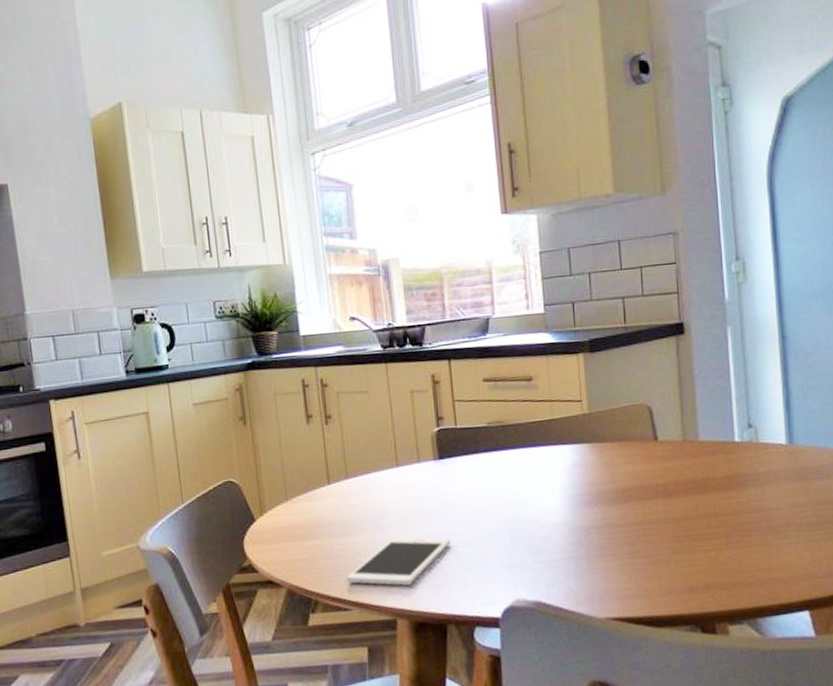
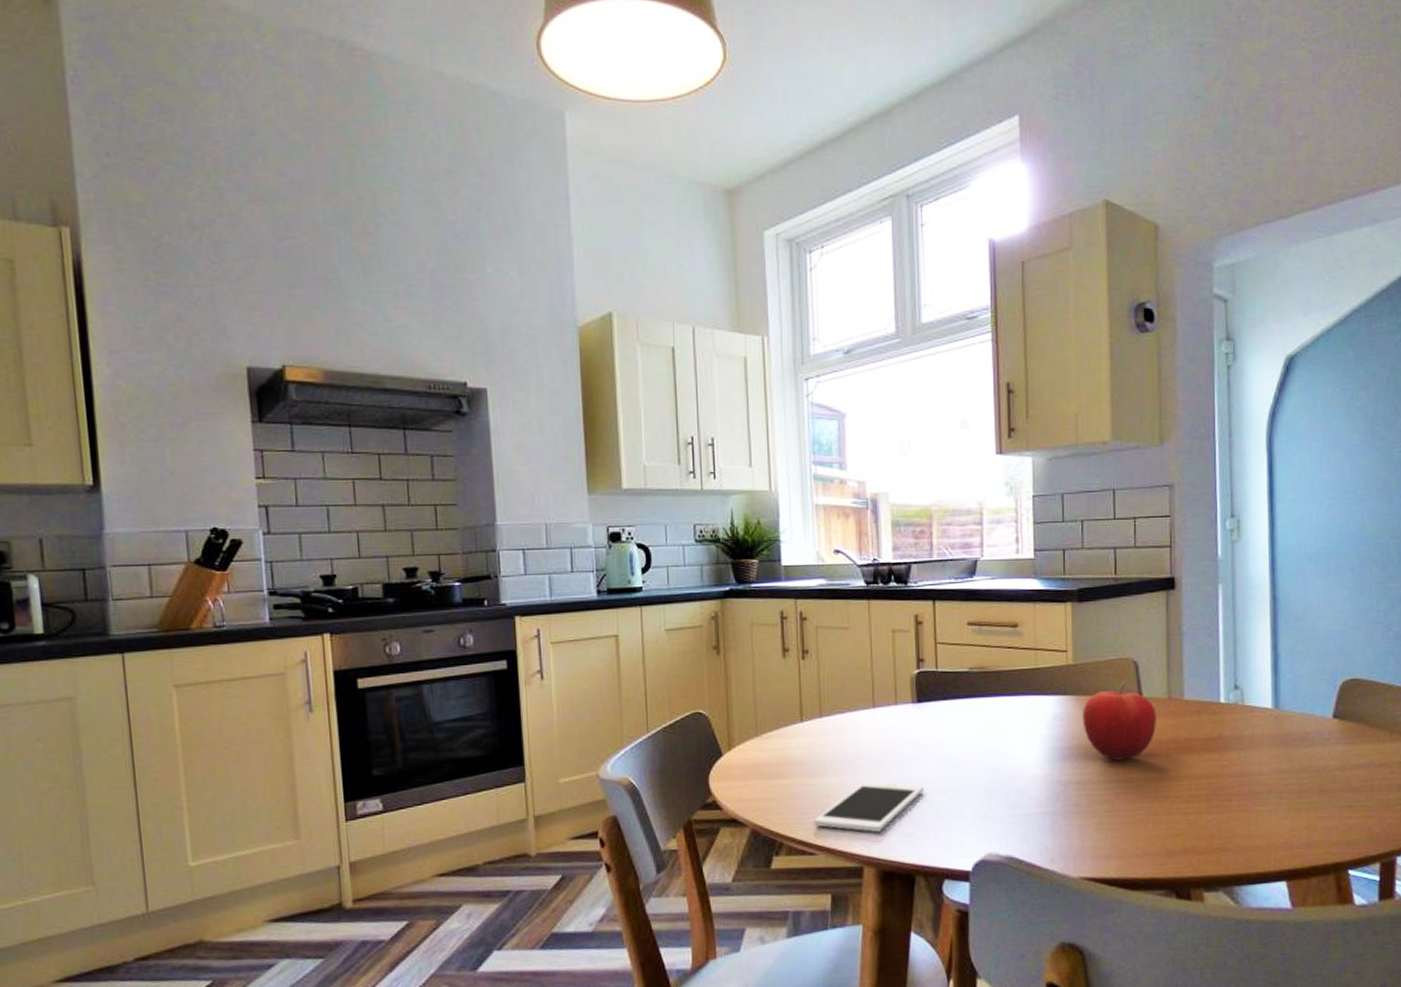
fruit: none [600,428,673,504] -> present [1082,682,1157,761]

